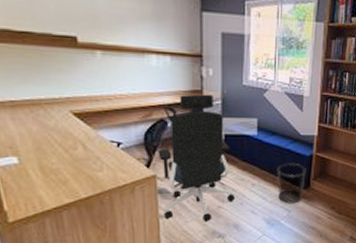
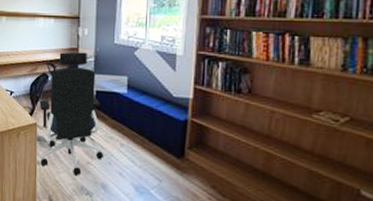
waste bin: present [277,164,306,204] -> none [147,126,180,173]

